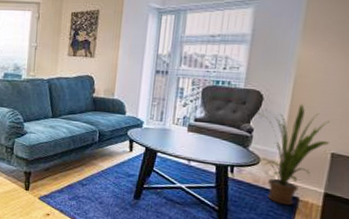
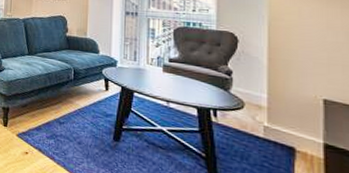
house plant: present [258,104,330,206] -> none [234,47,318,156]

